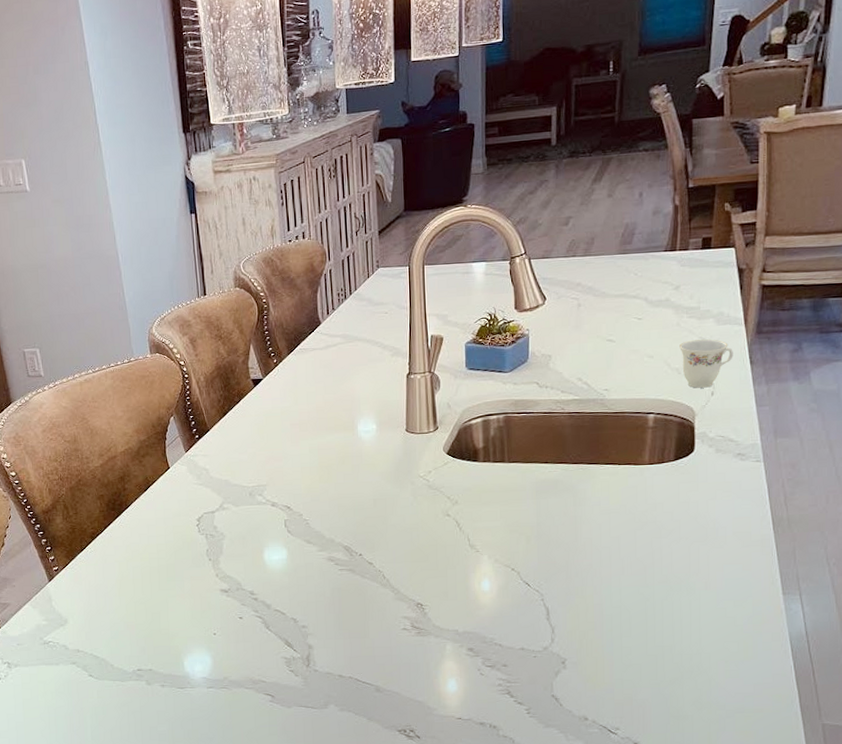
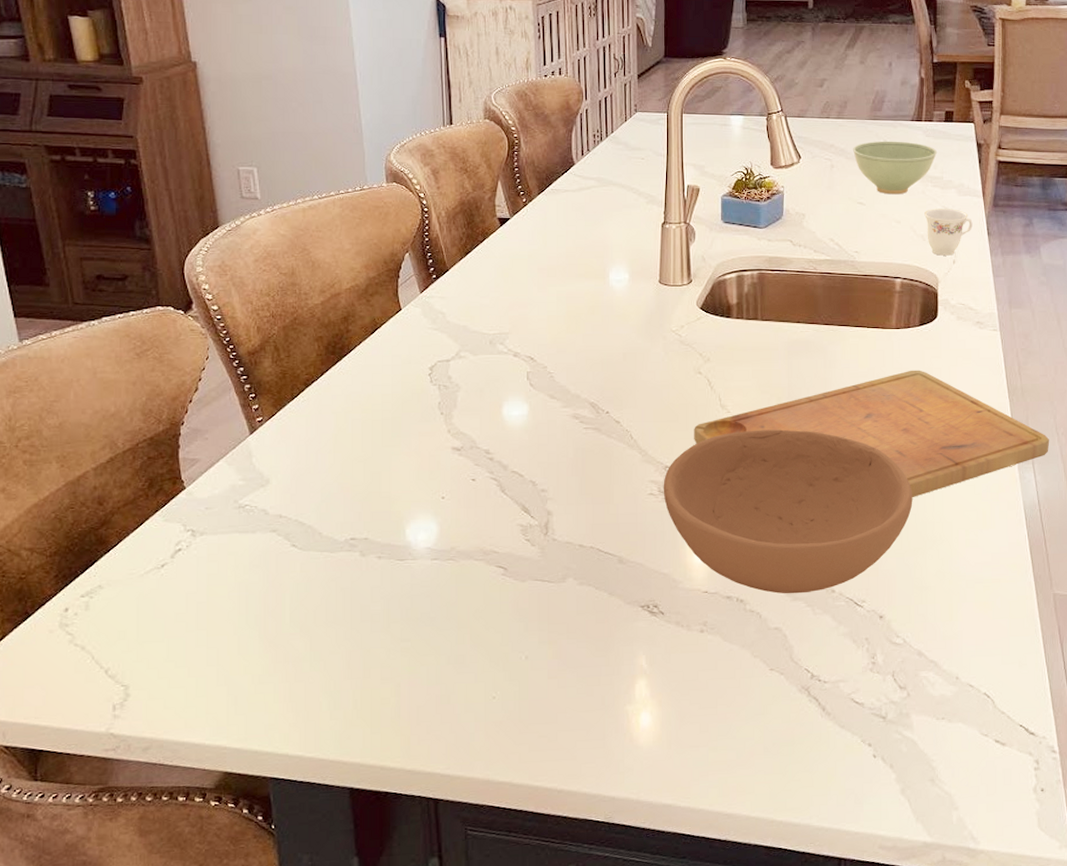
bowl: none [415,566,668,721] -> present [663,429,913,594]
cutting board: none [444,504,820,630] -> present [694,370,1050,497]
bowl: none [600,273,694,330] -> present [852,141,938,195]

